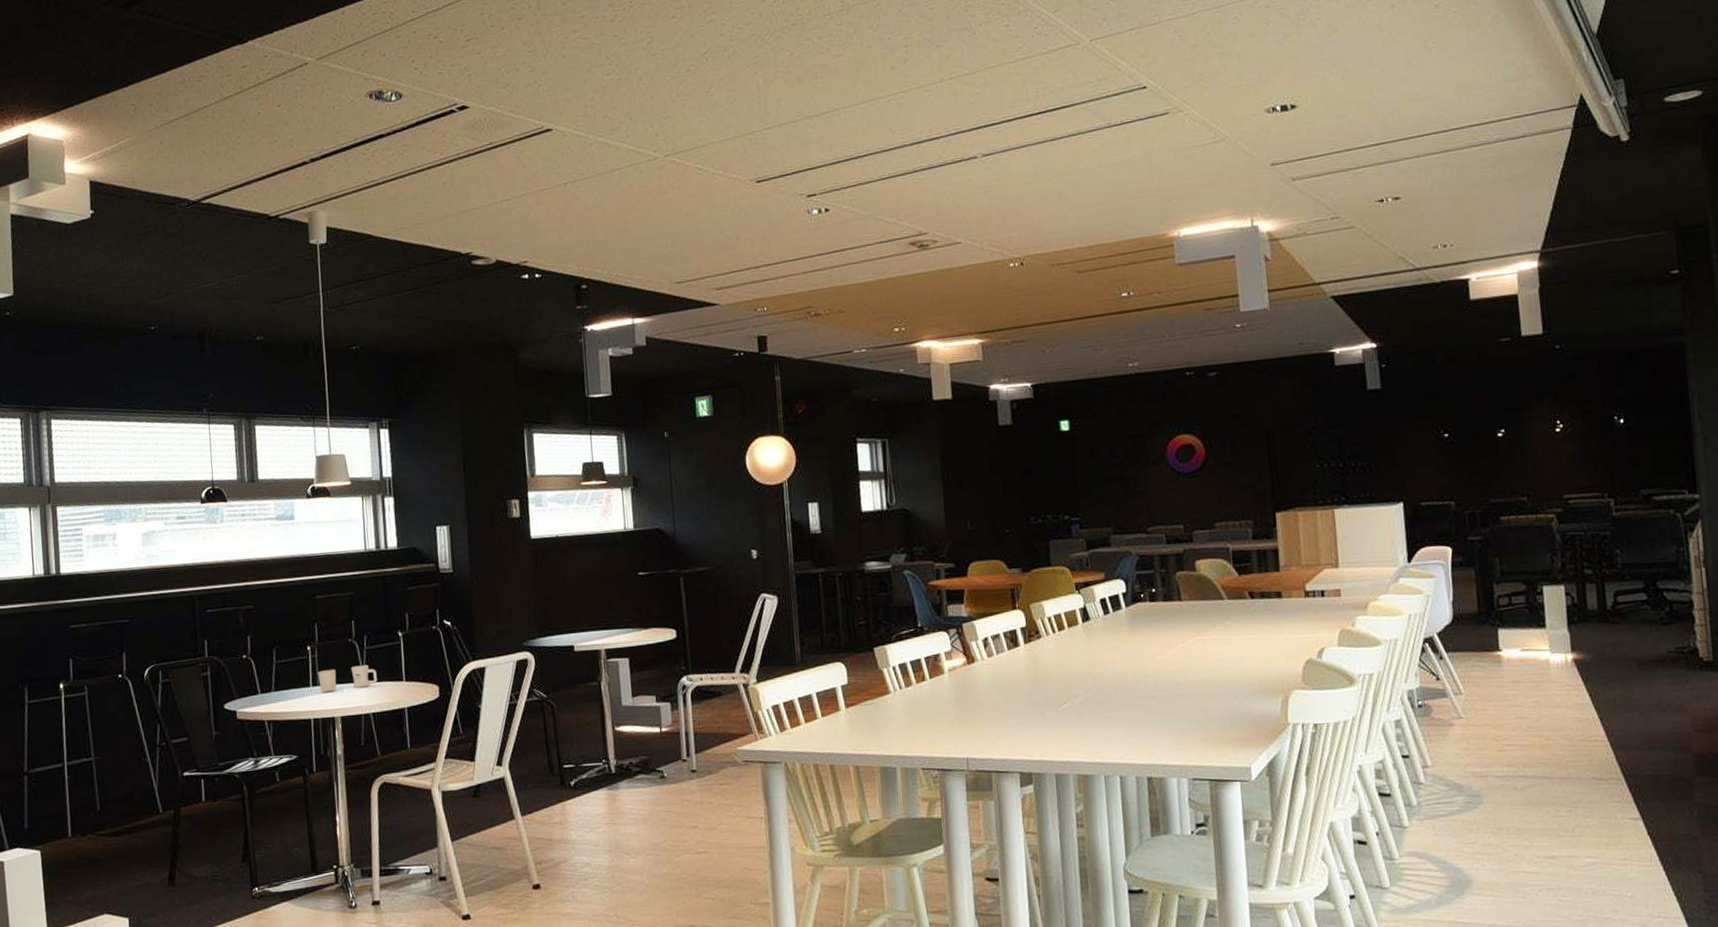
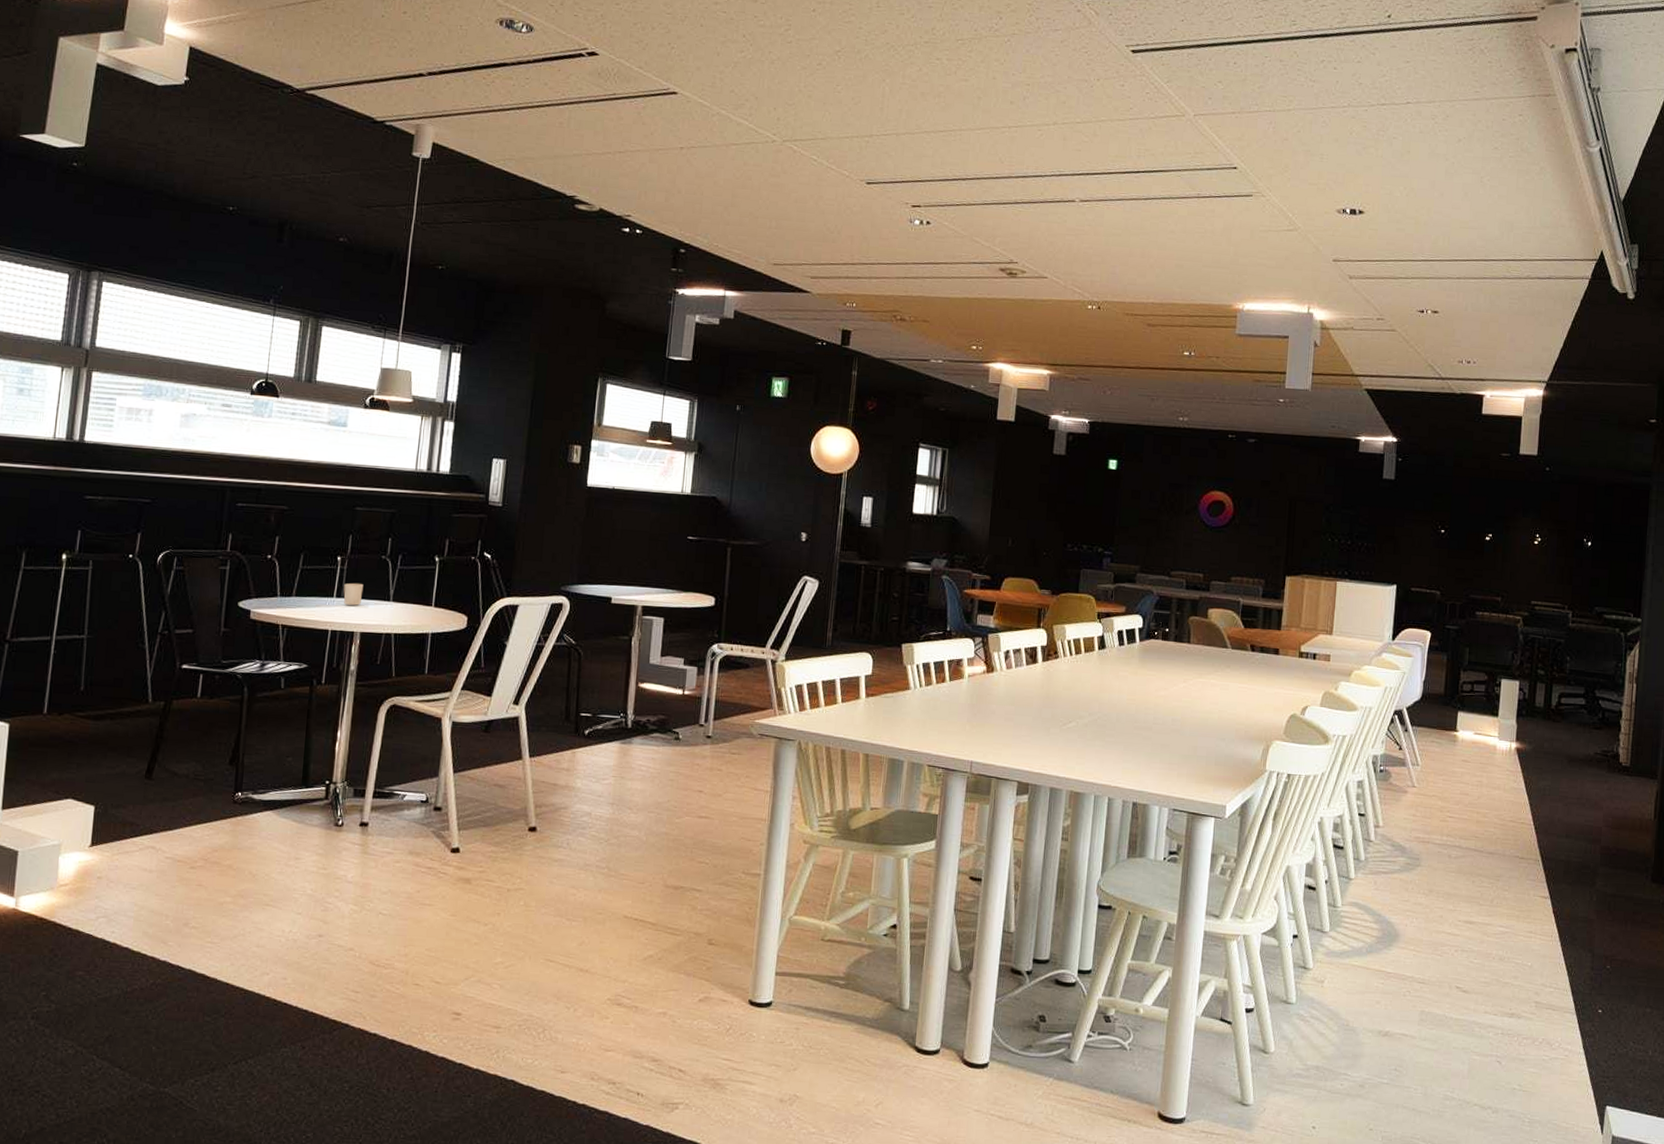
mug: present [350,665,377,688] -> none [379,583,406,607]

